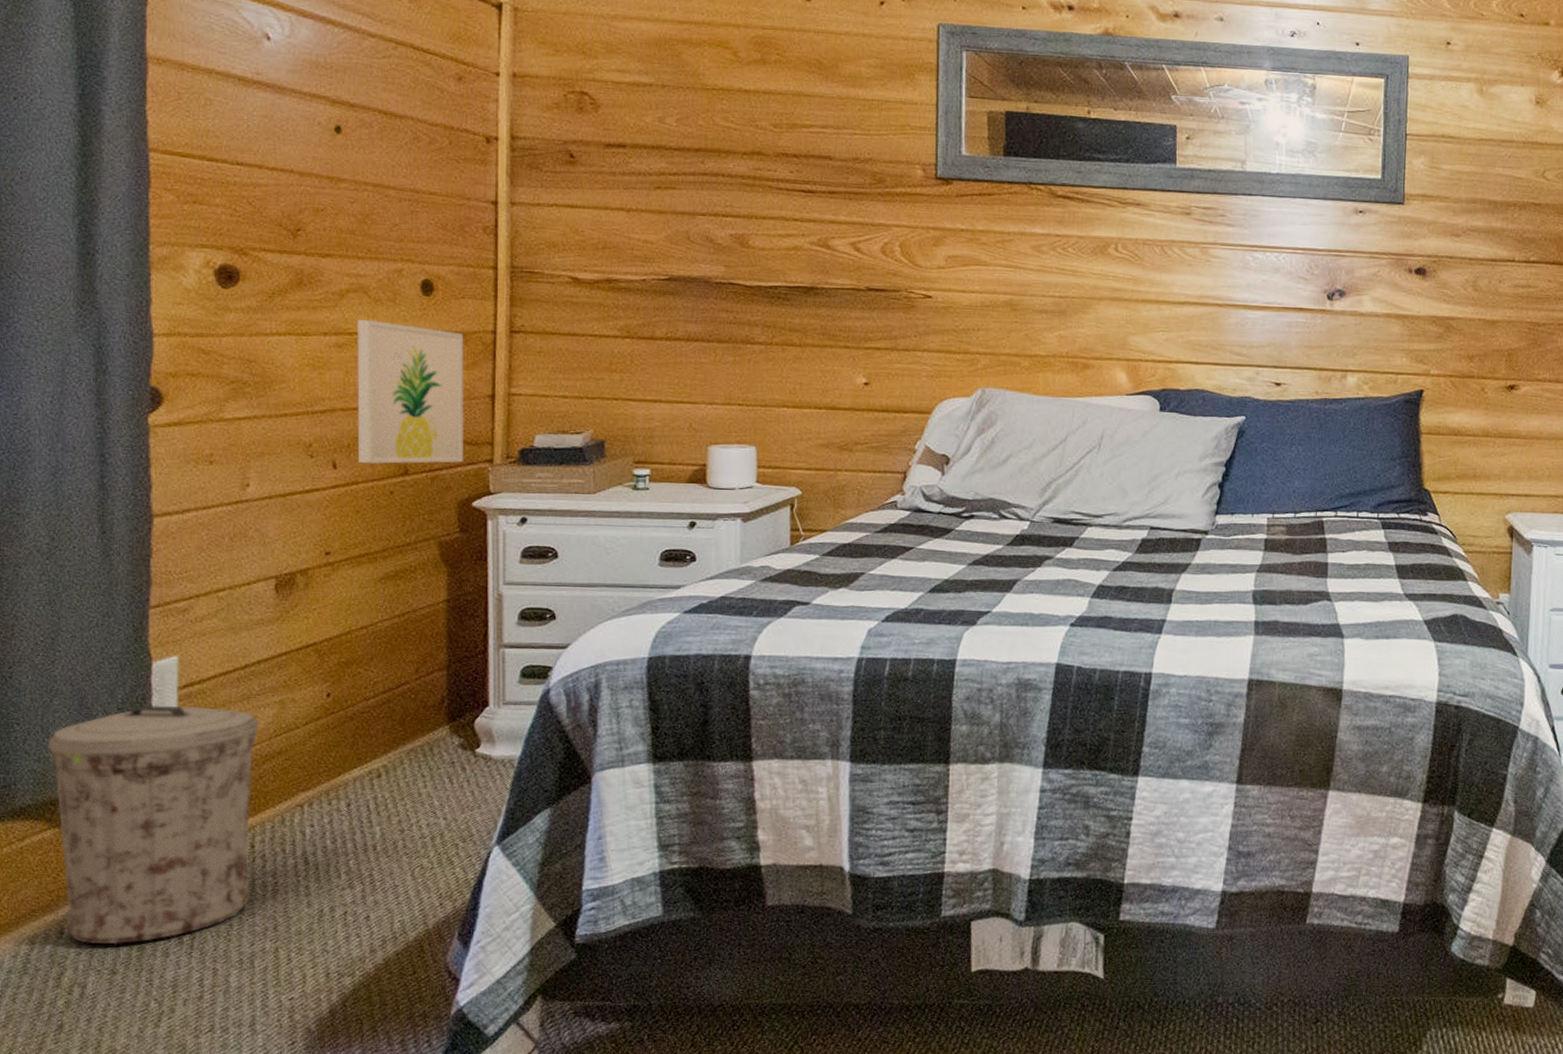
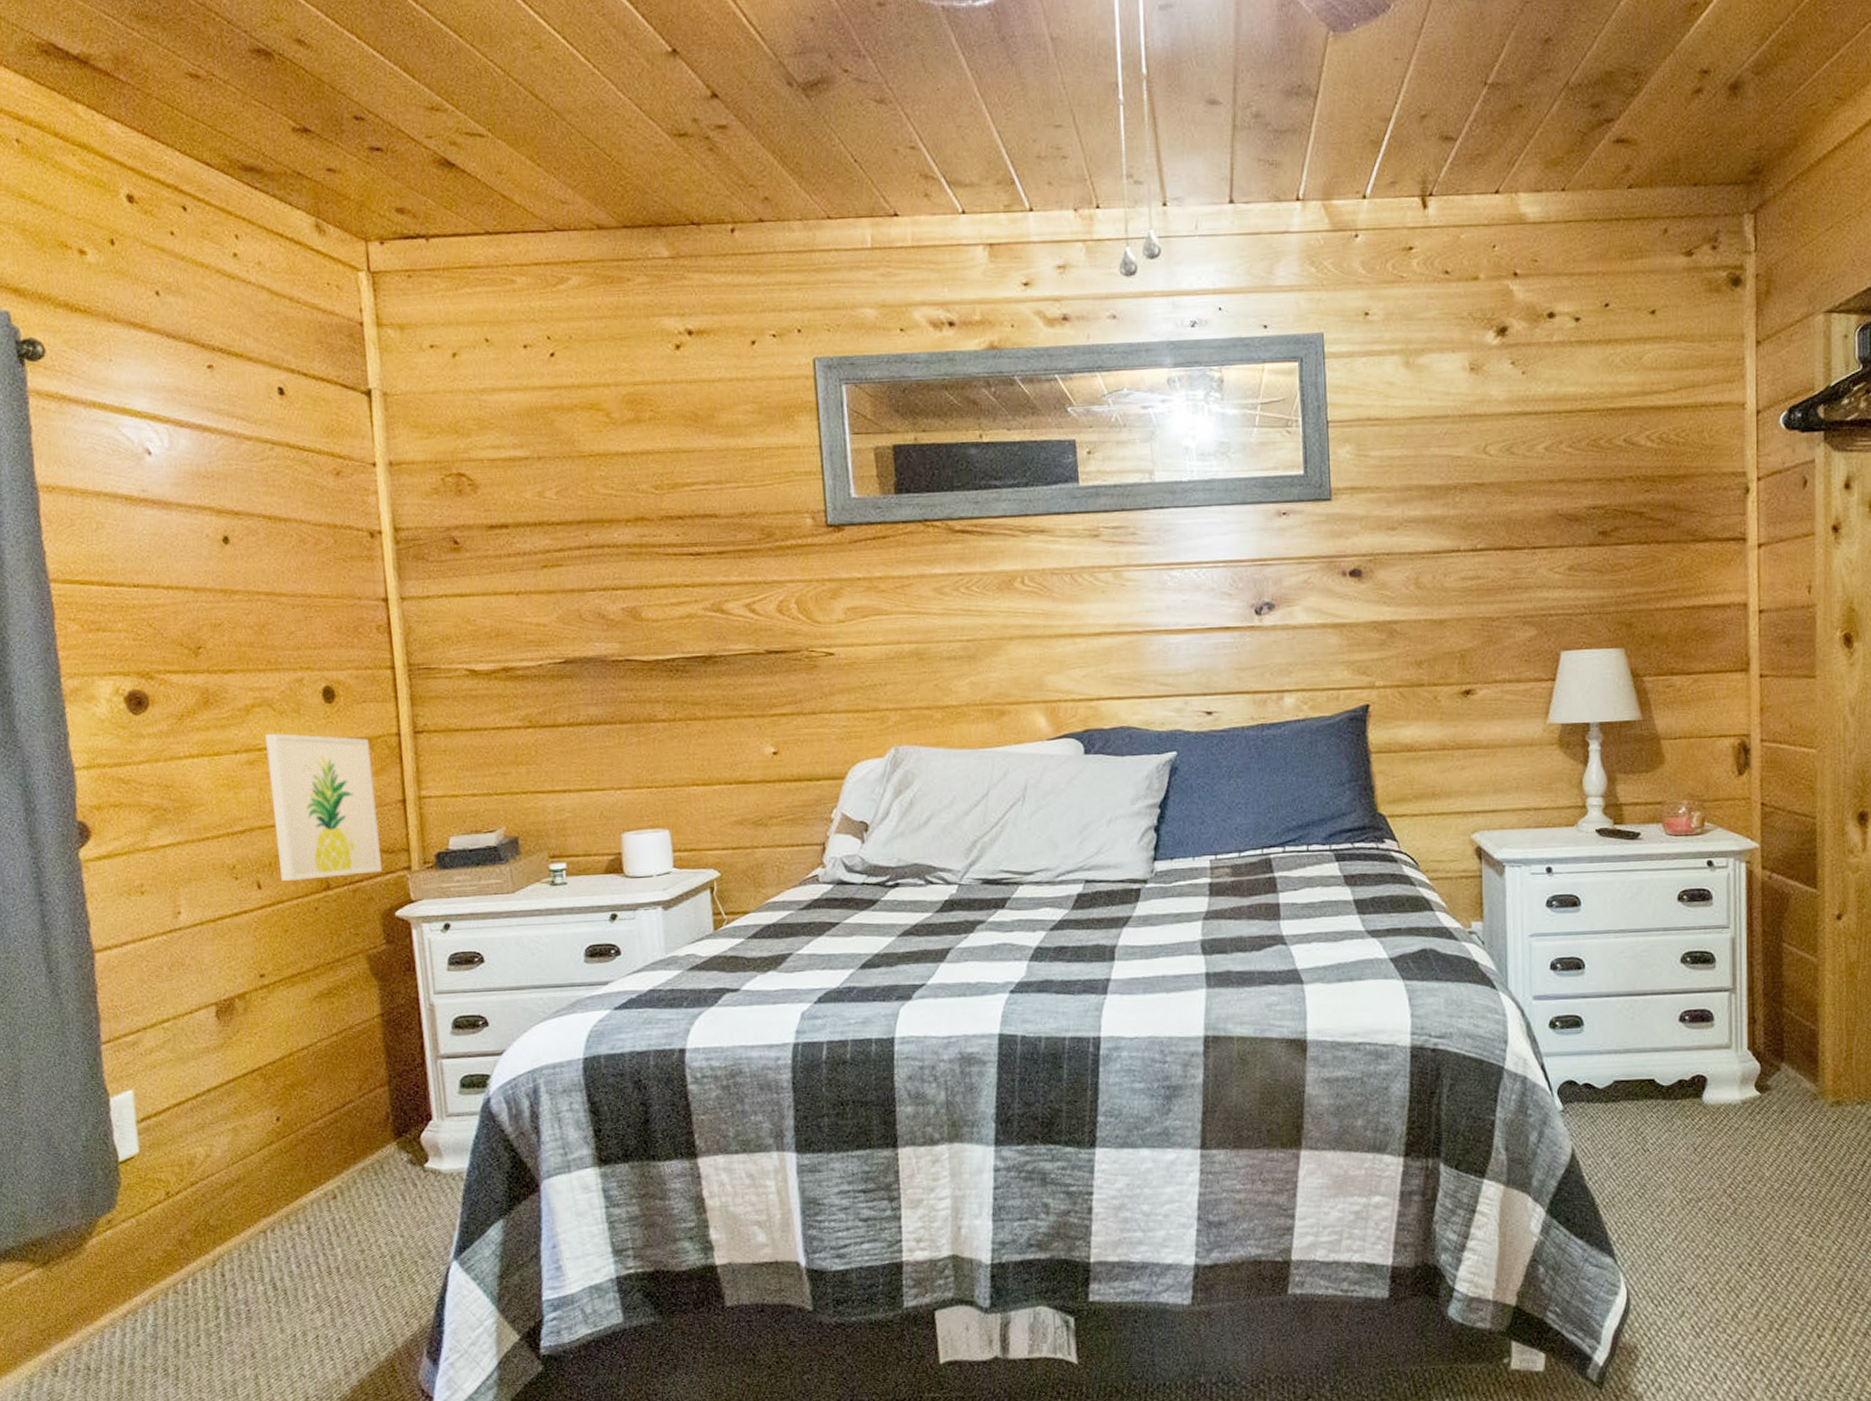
trash can: present [48,704,260,945] -> none [23,1138,225,1380]

